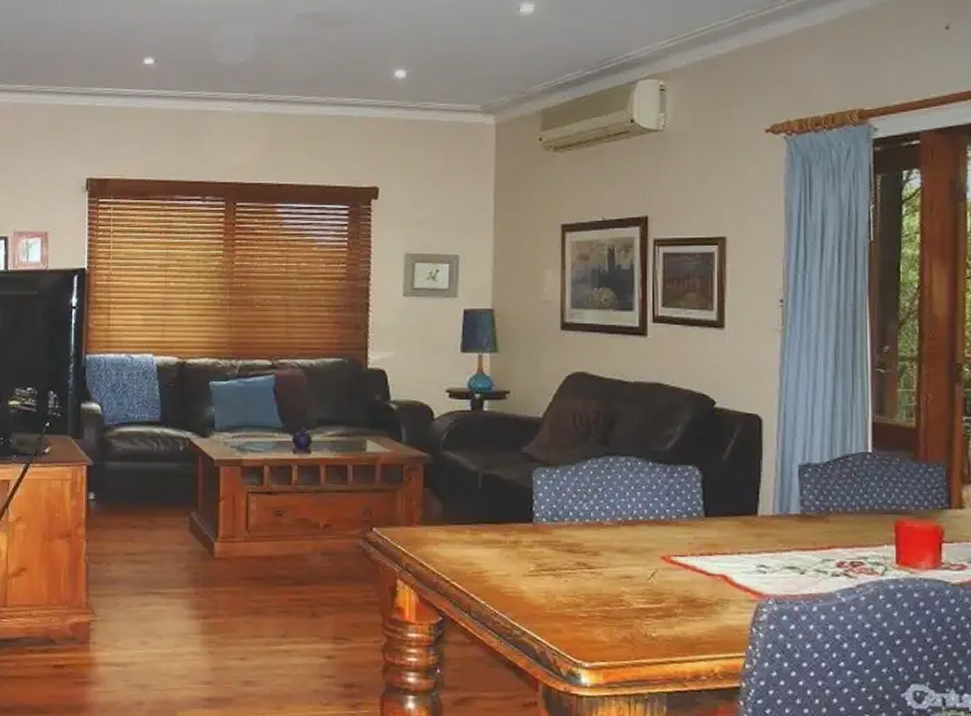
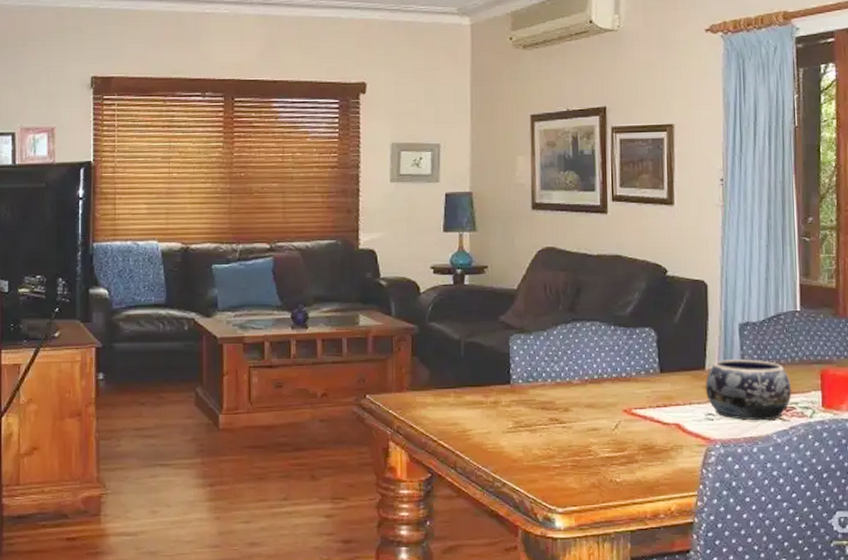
decorative bowl: none [757,505,860,575] -> present [705,359,792,420]

